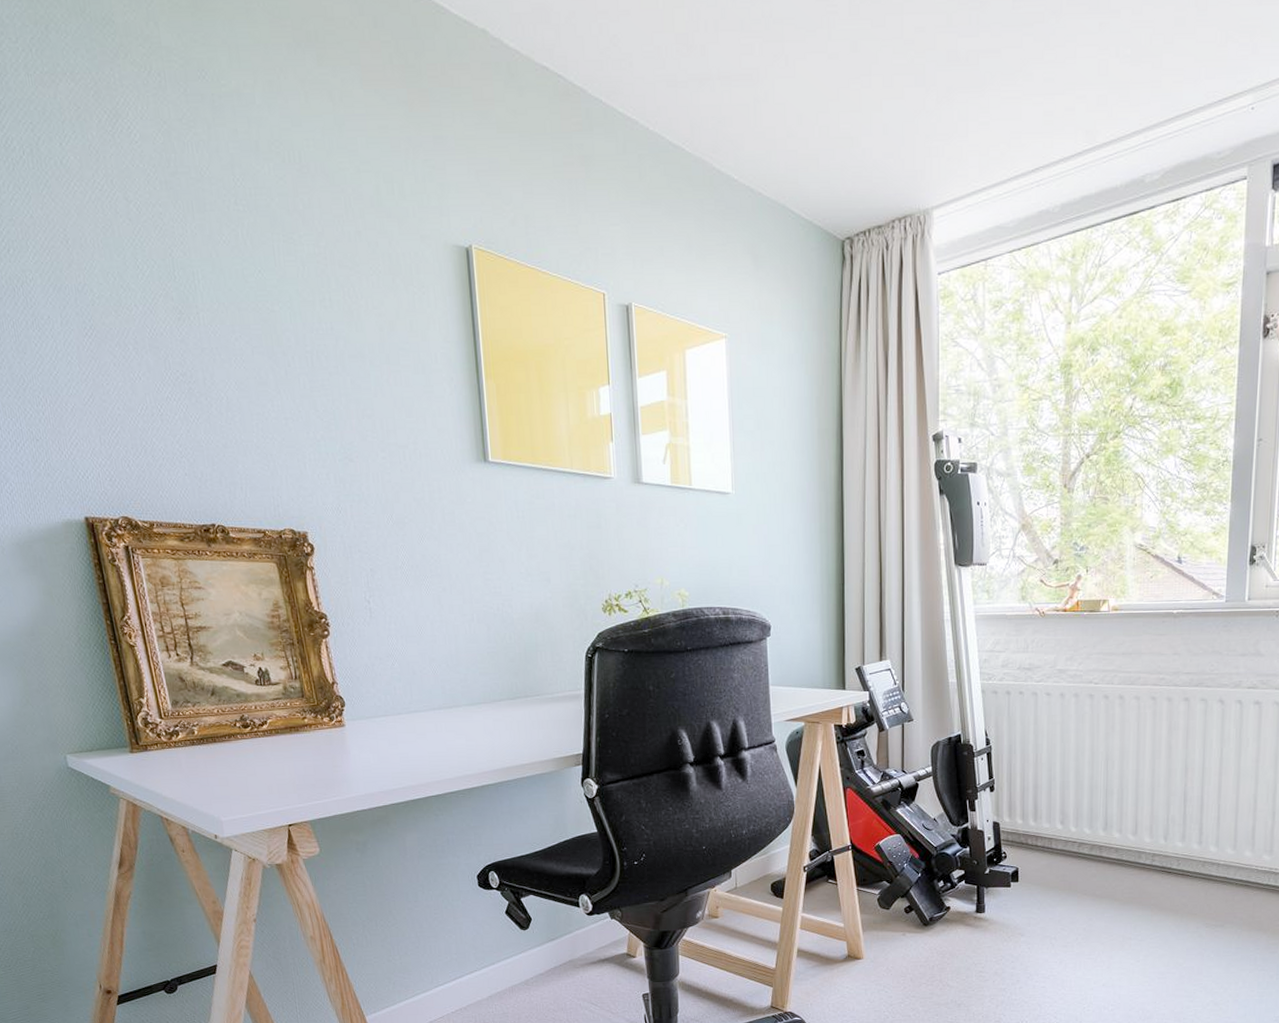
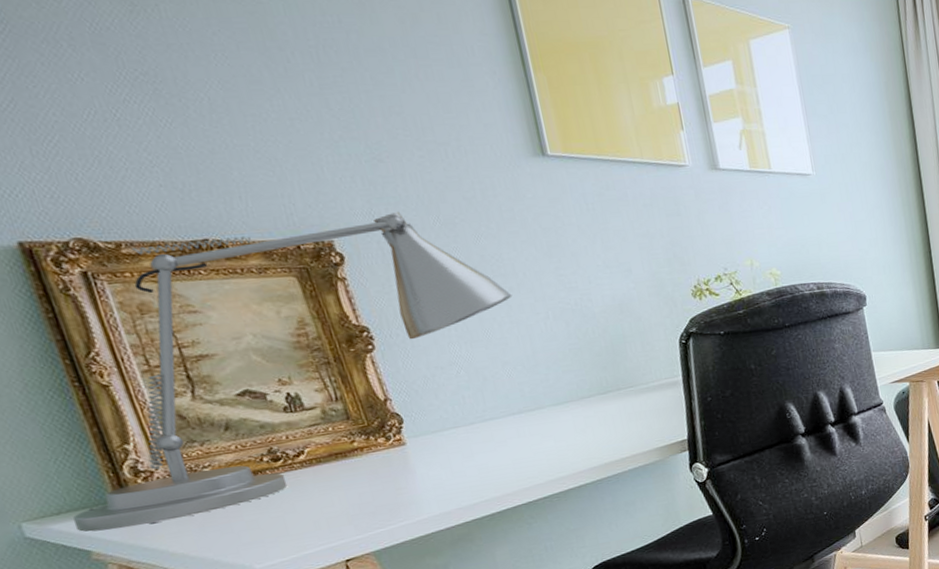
desk lamp: none [100,508,445,770] -> present [72,211,513,532]

